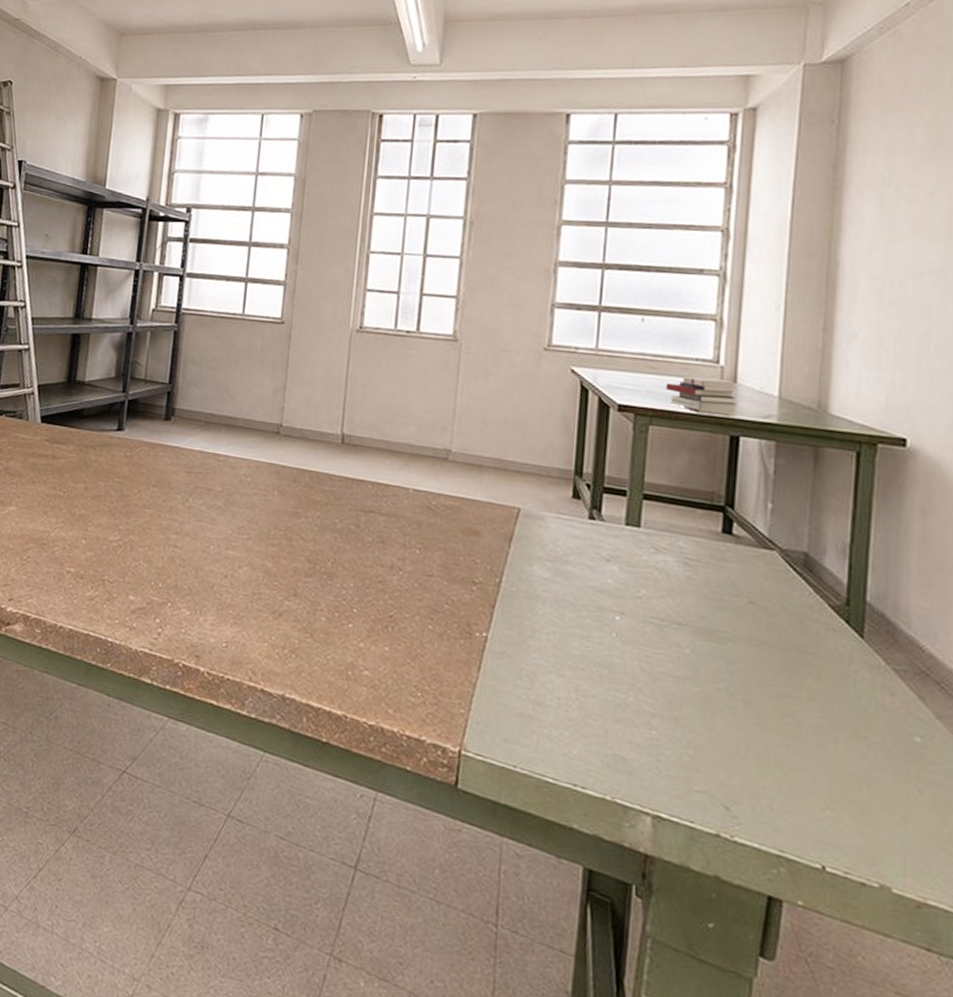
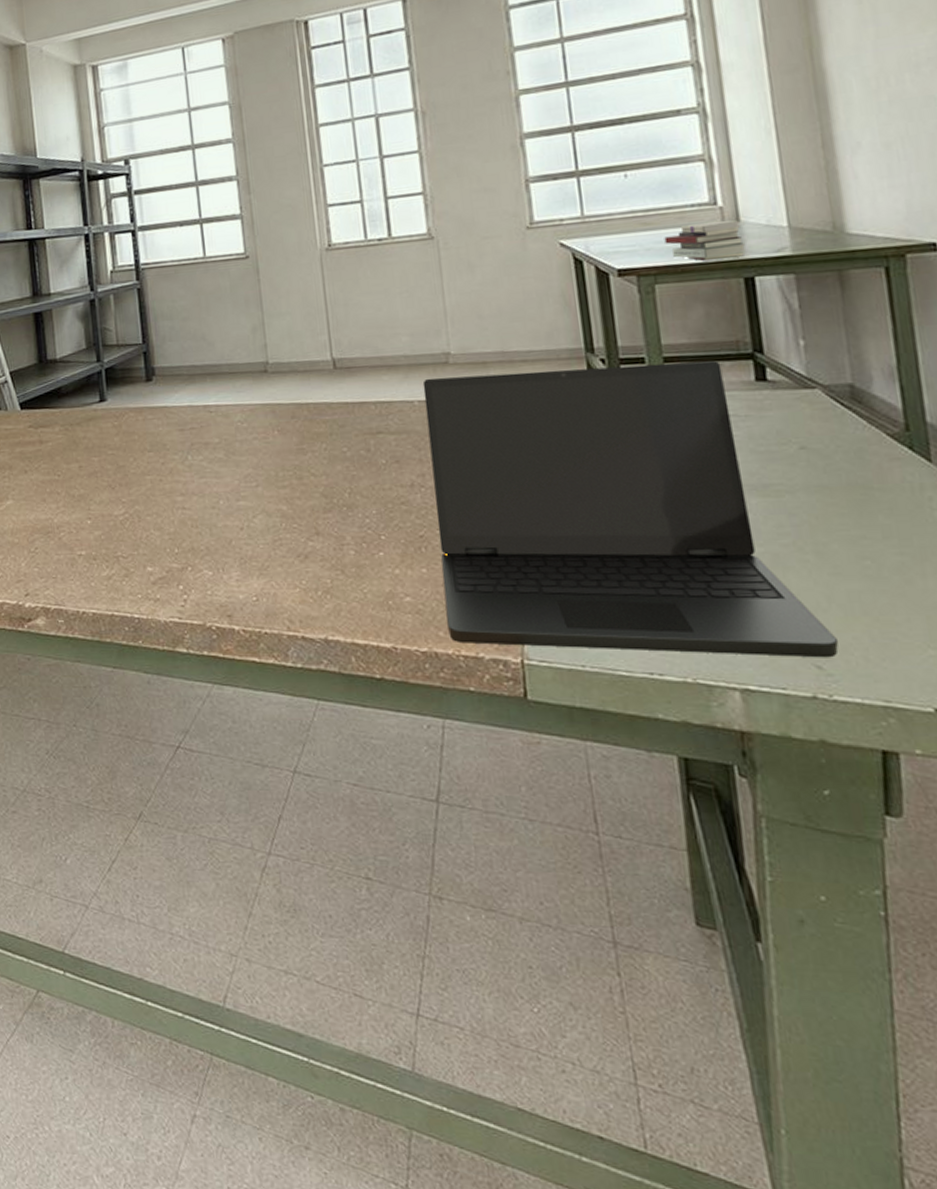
laptop: none [397,470,748,802] -> present [422,361,839,658]

